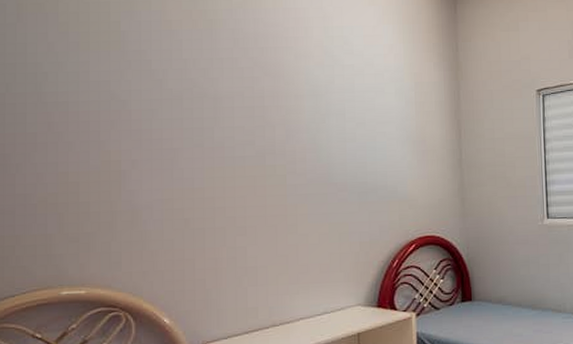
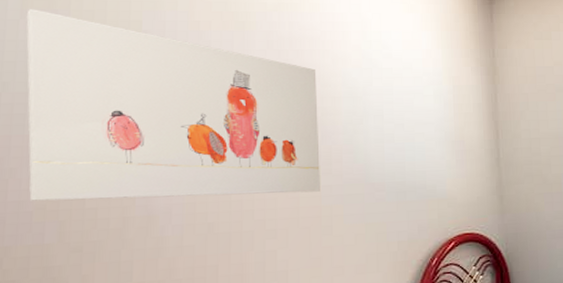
wall art: none [22,12,285,195] -> present [26,8,320,201]

